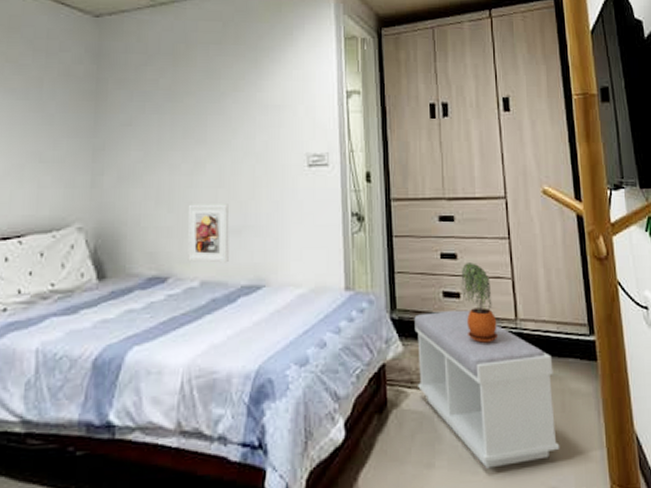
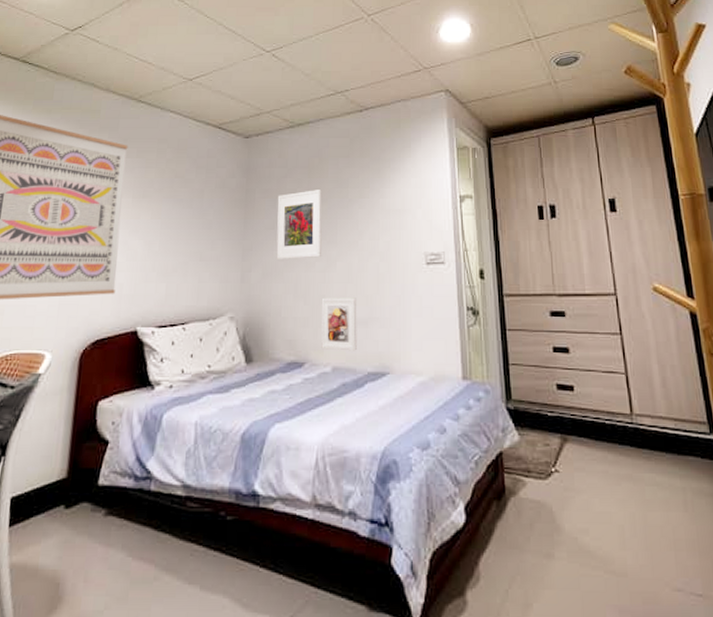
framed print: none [134,81,189,161] -> present [276,190,322,259]
bench: present [414,309,560,469] -> none [529,402,684,564]
potted plant: present [461,263,498,343] -> none [574,357,613,436]

